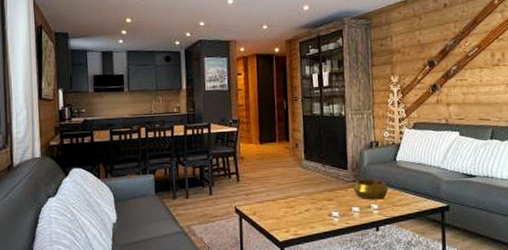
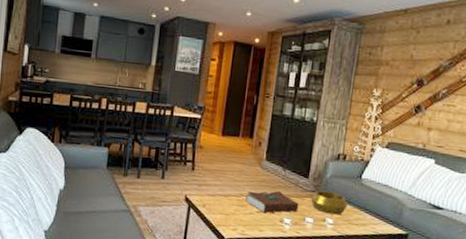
book: none [292,186,344,210] -> present [245,190,299,213]

